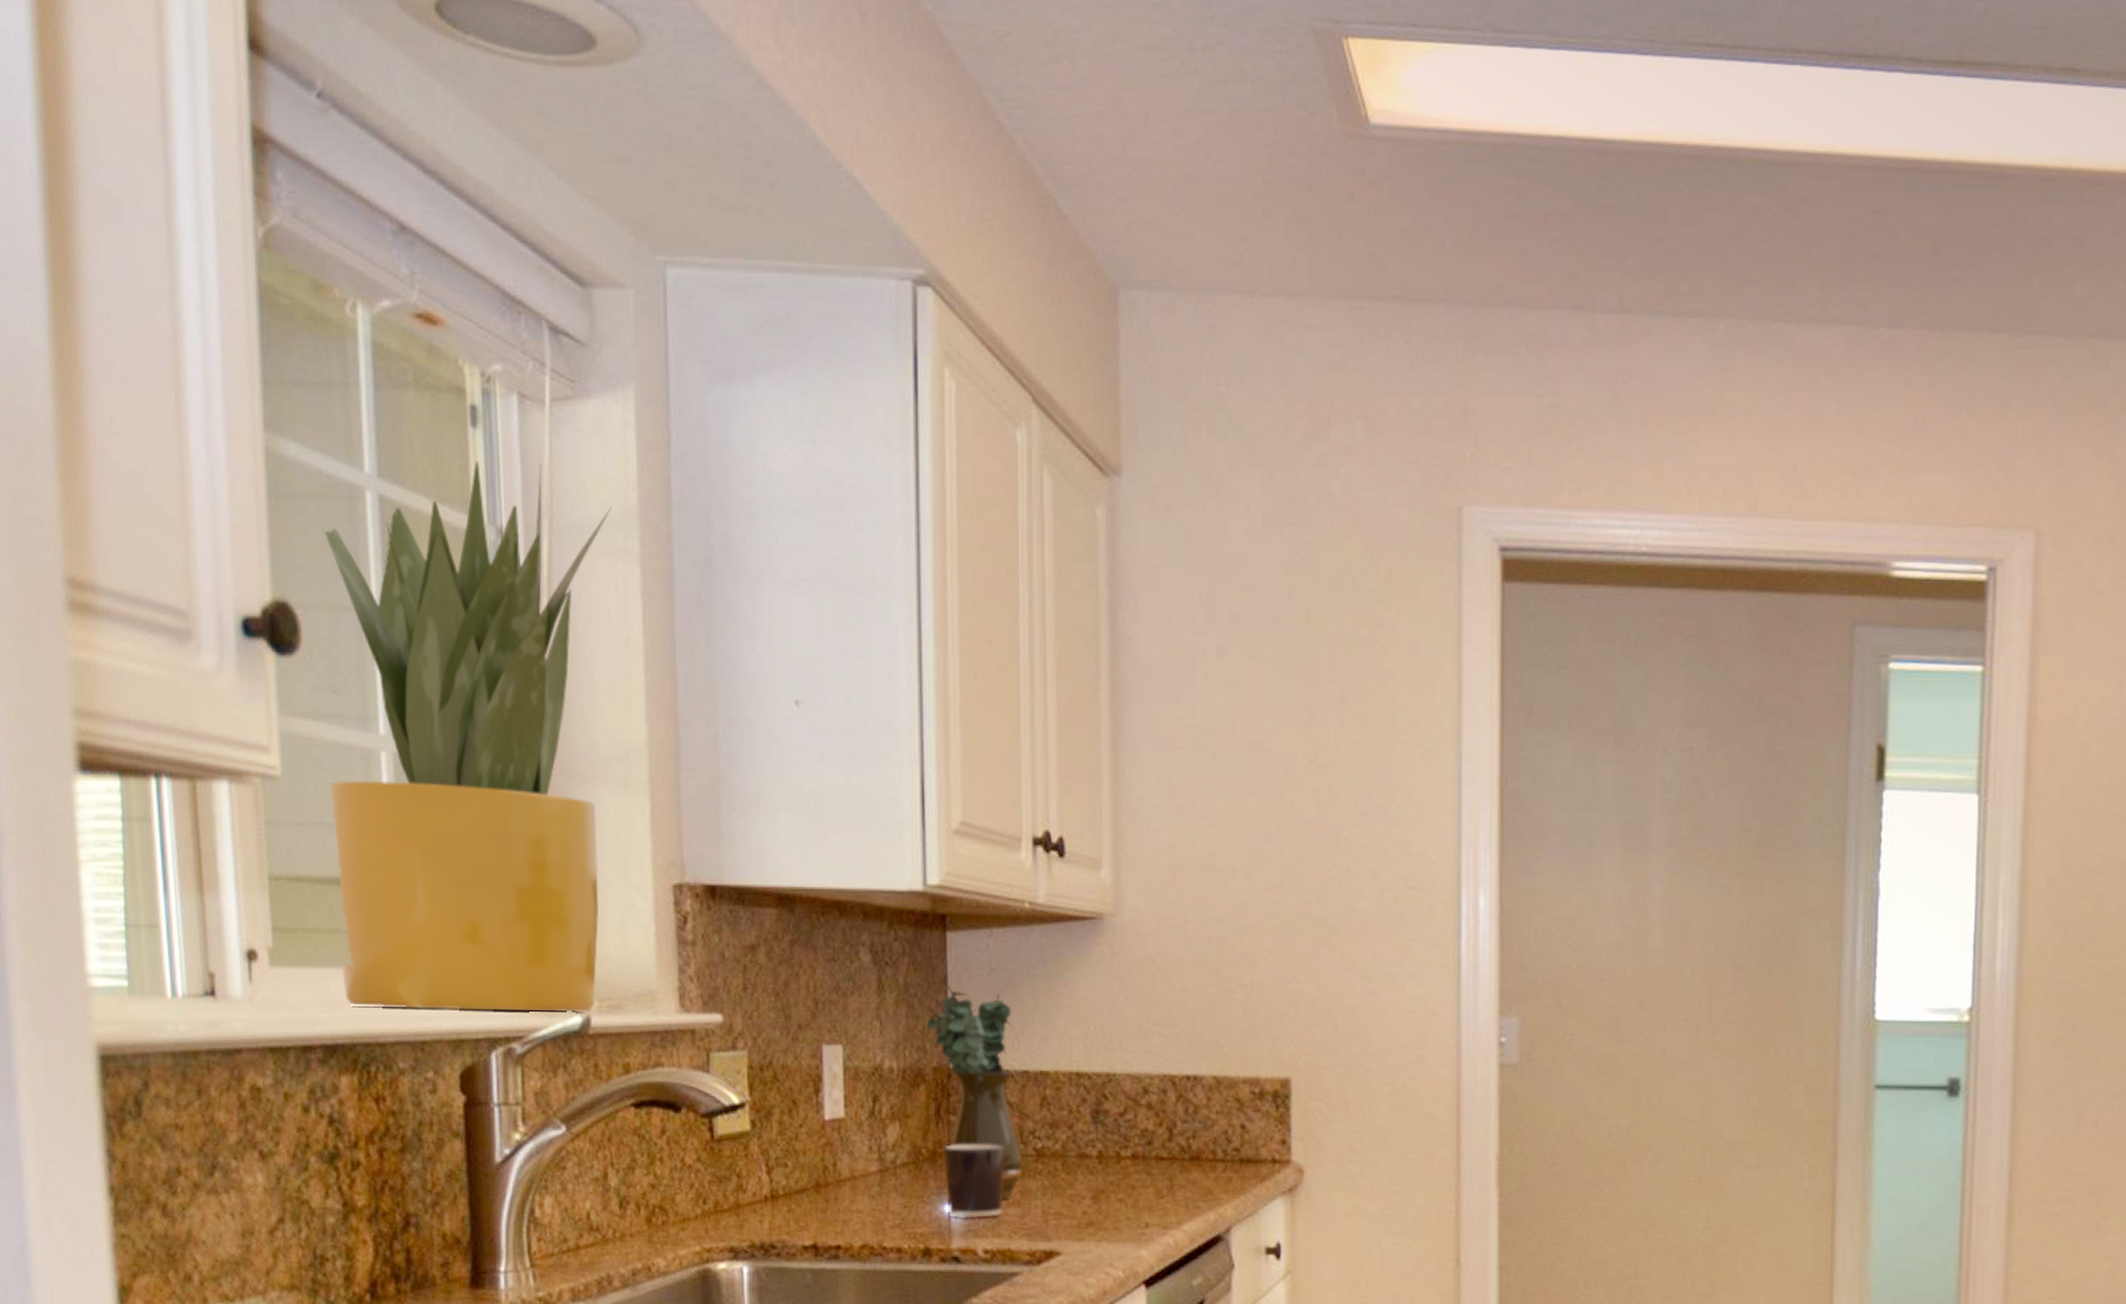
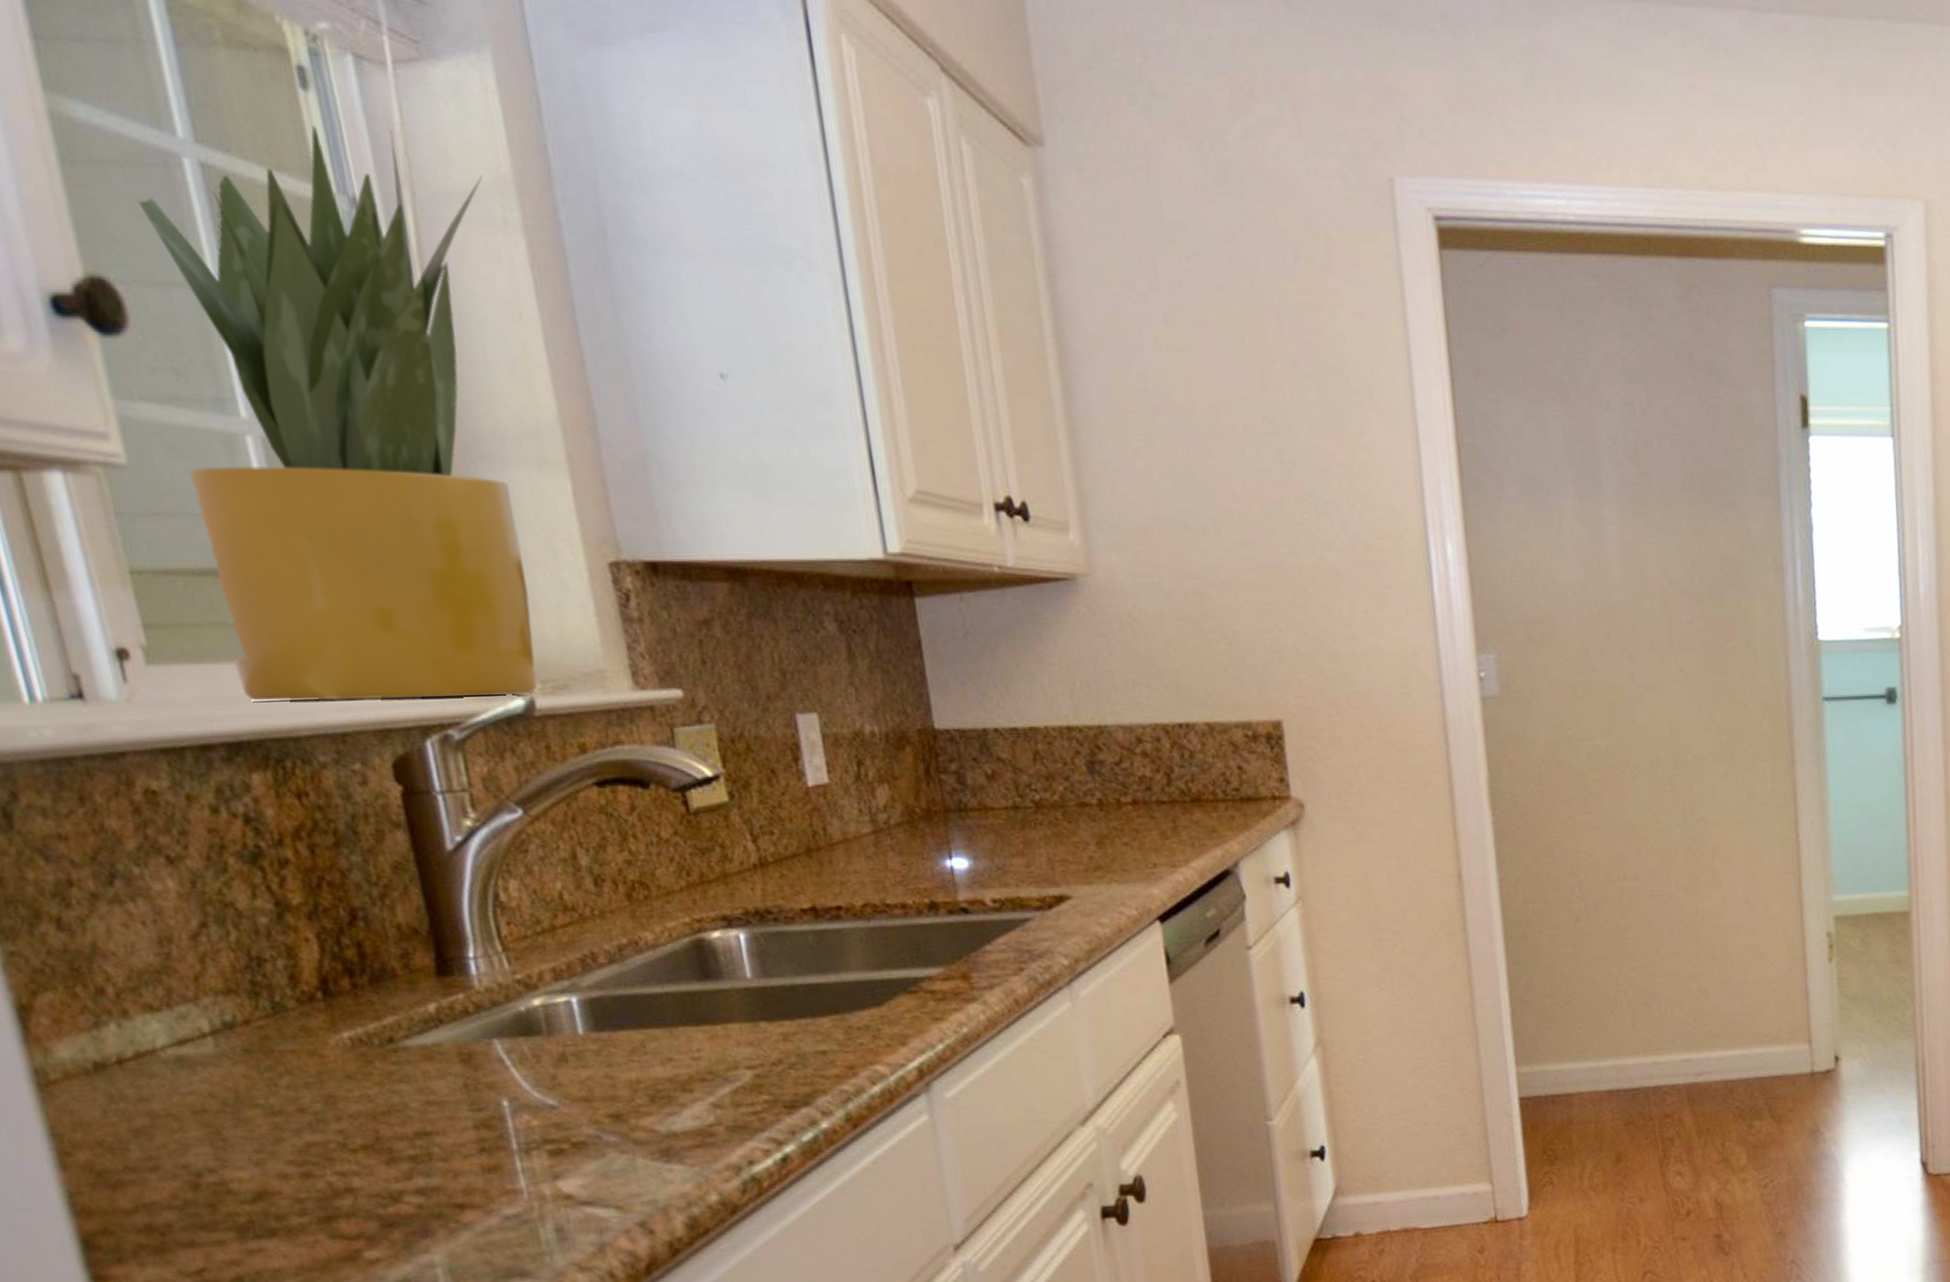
vase: present [927,984,1023,1200] -> none [905,649,1023,851]
mug: present [942,1143,1005,1219] -> none [936,799,1007,872]

